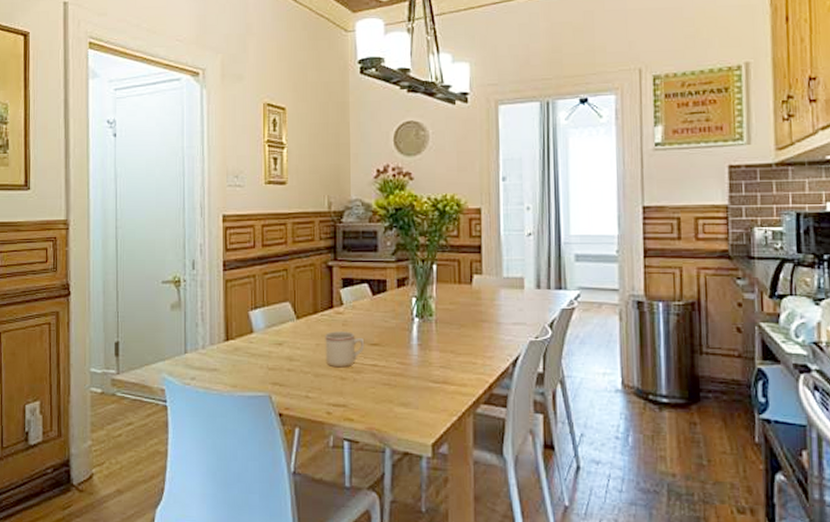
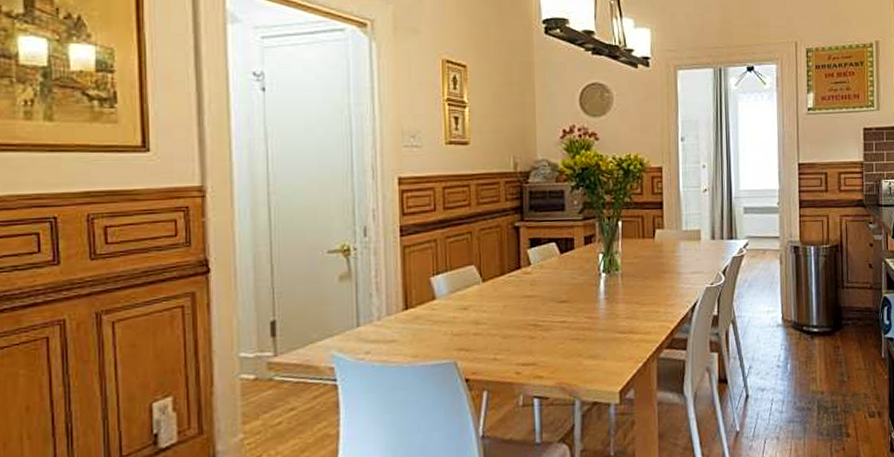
mug: present [325,331,365,368] -> none [513,291,554,328]

